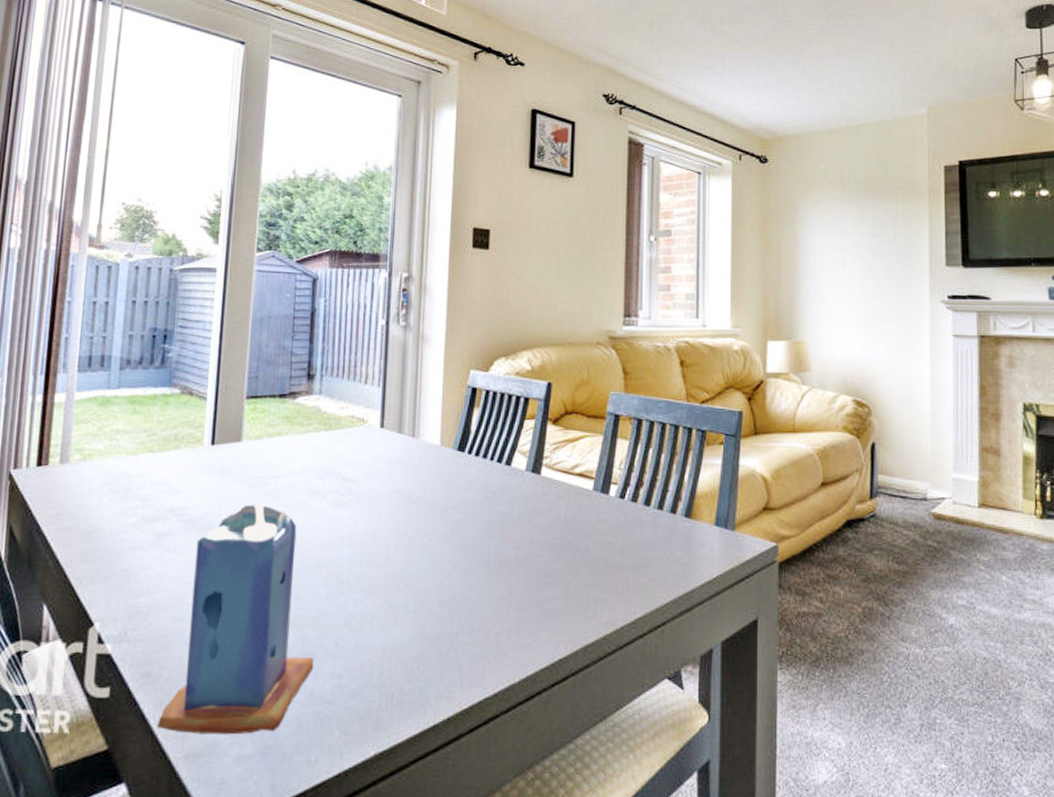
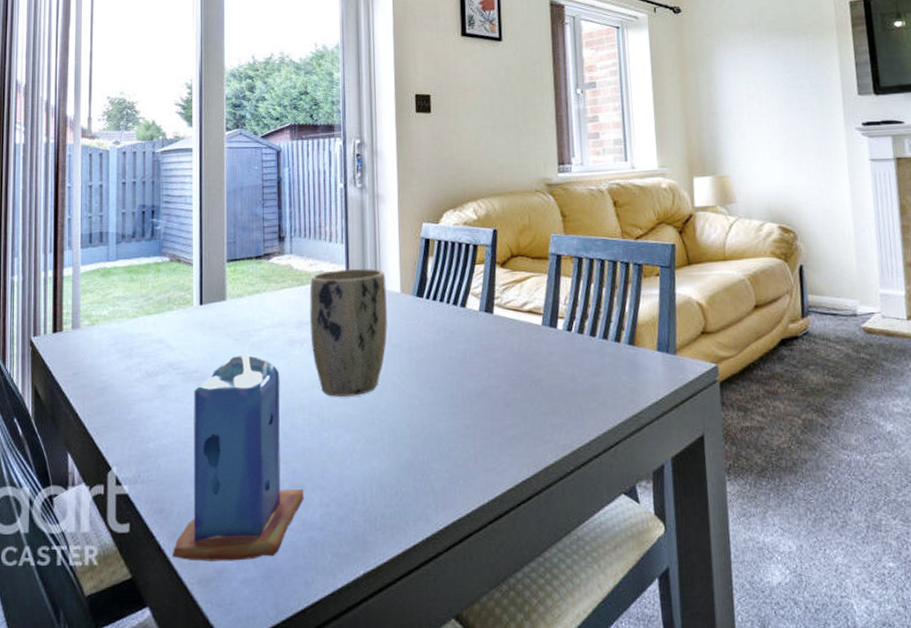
plant pot: none [335,415,425,557] -> present [309,268,387,397]

